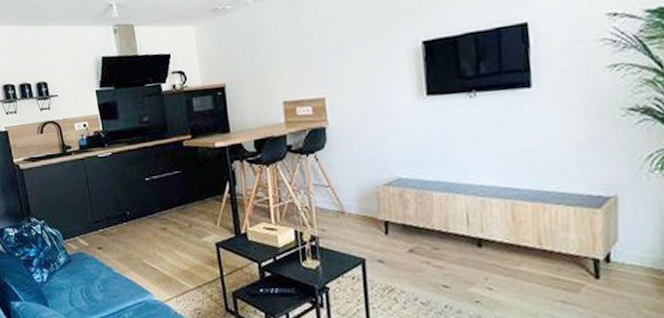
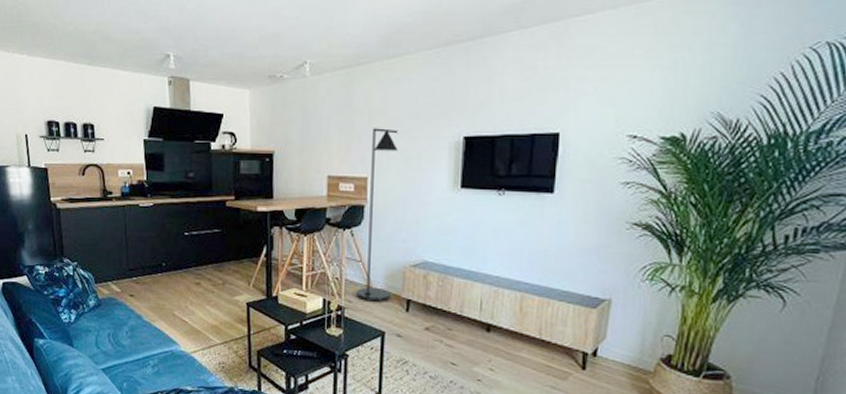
floor lamp: none [324,44,368,228] -> present [356,128,399,302]

